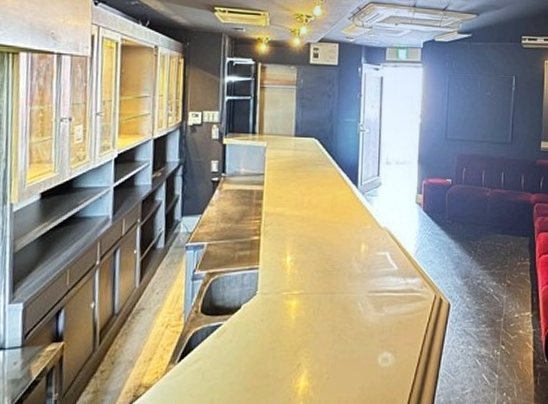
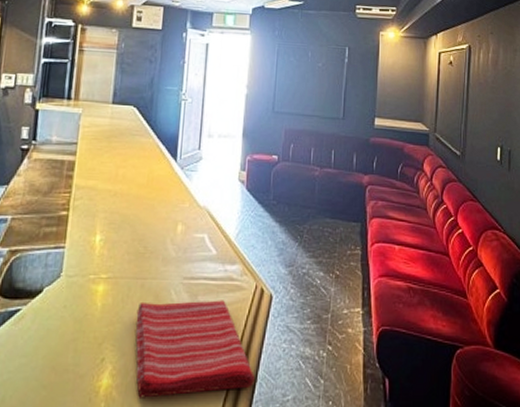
dish towel: none [327,309,436,397] -> present [135,300,255,398]

